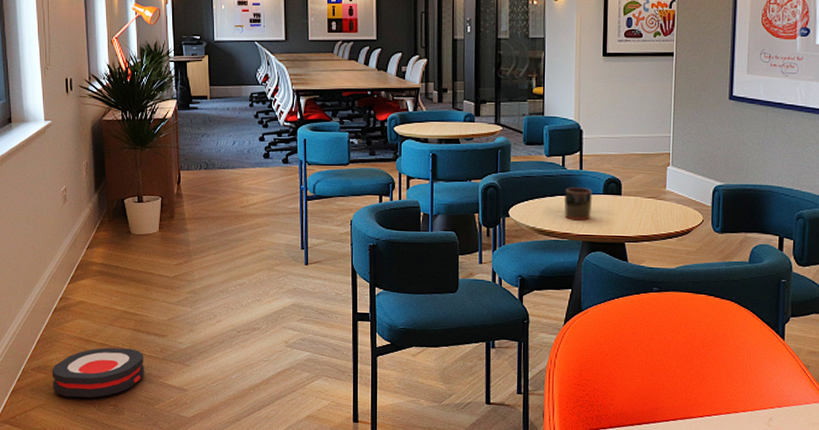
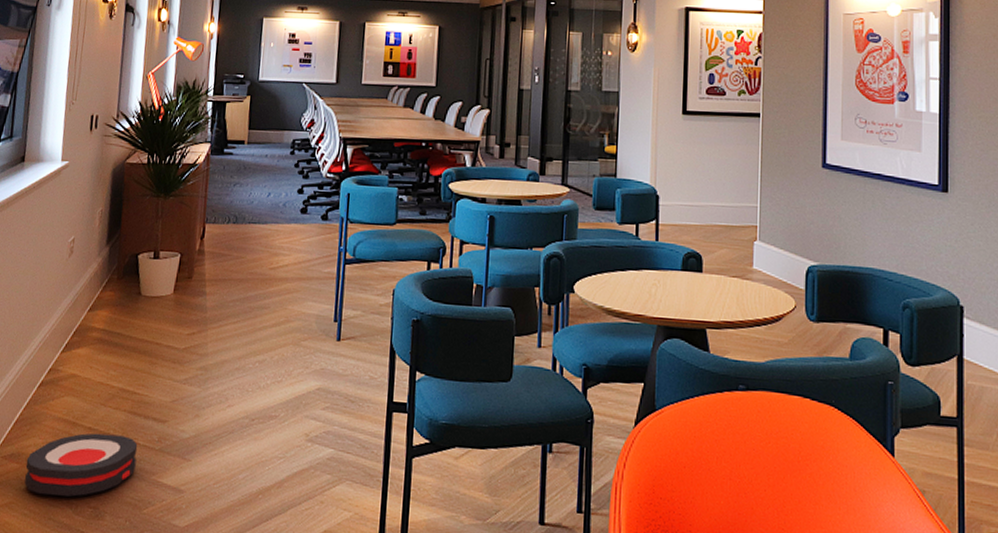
mug: present [564,187,592,221] -> none [637,261,669,301]

